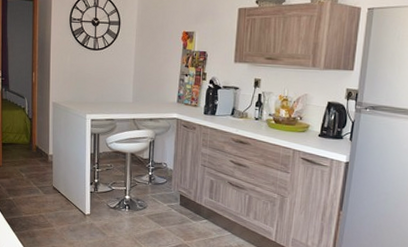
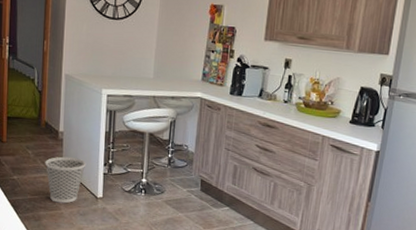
wastebasket: none [37,177,75,221] -> present [45,156,87,204]

